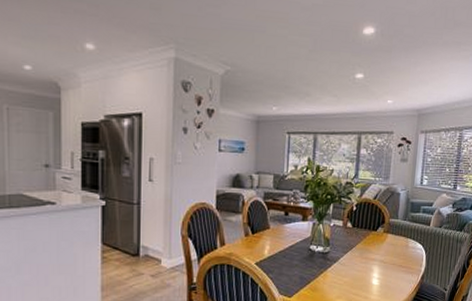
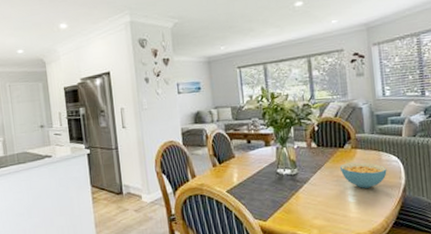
cereal bowl: none [369,246,411,272] -> present [339,162,387,188]

